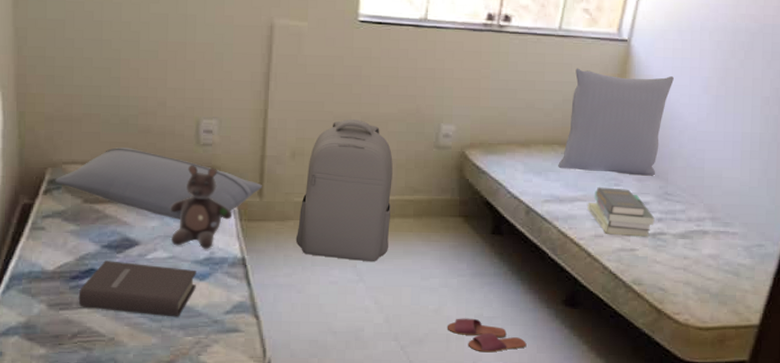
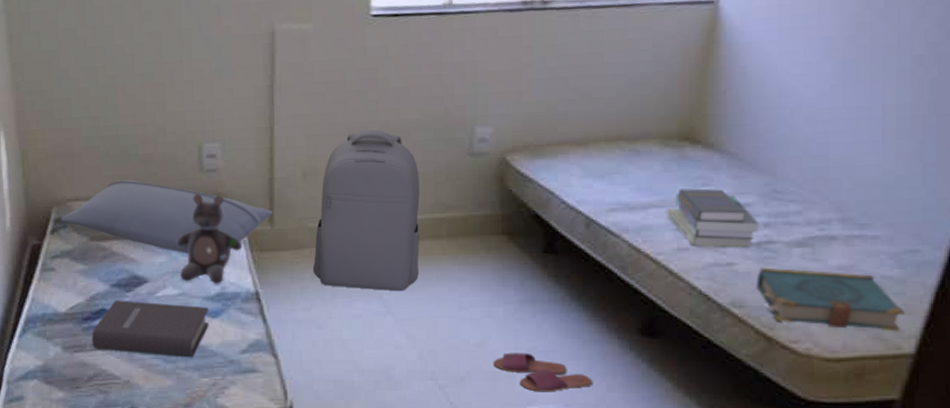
pillow: present [558,68,674,176] -> none [625,41,781,171]
book: none [651,253,753,307] -> present [756,267,905,332]

